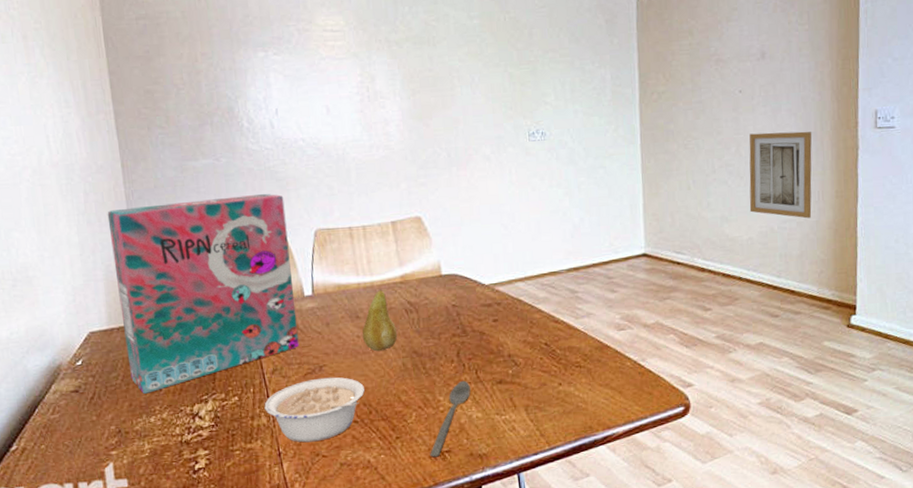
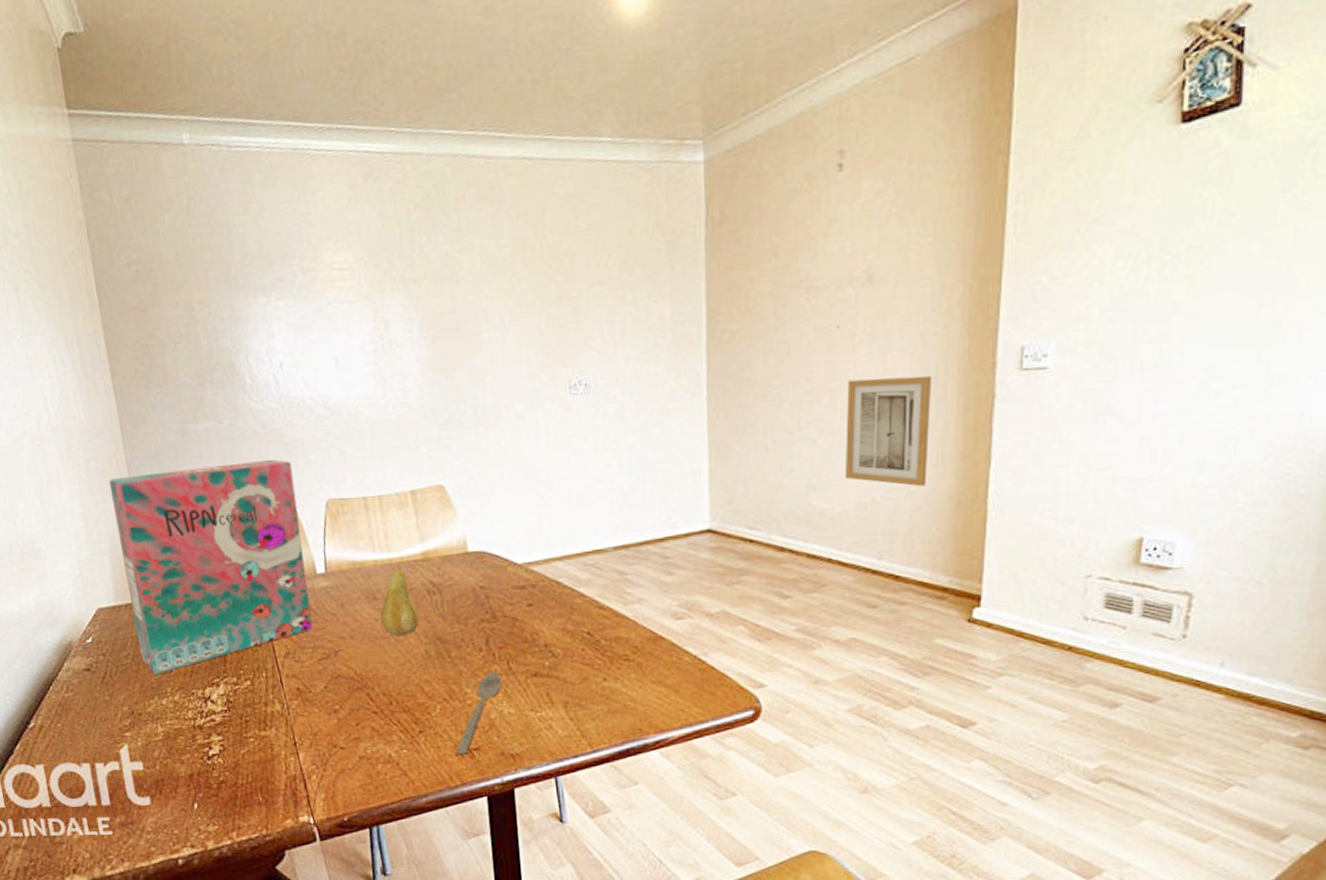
legume: present [264,377,365,443] -> none [277,663,384,733]

